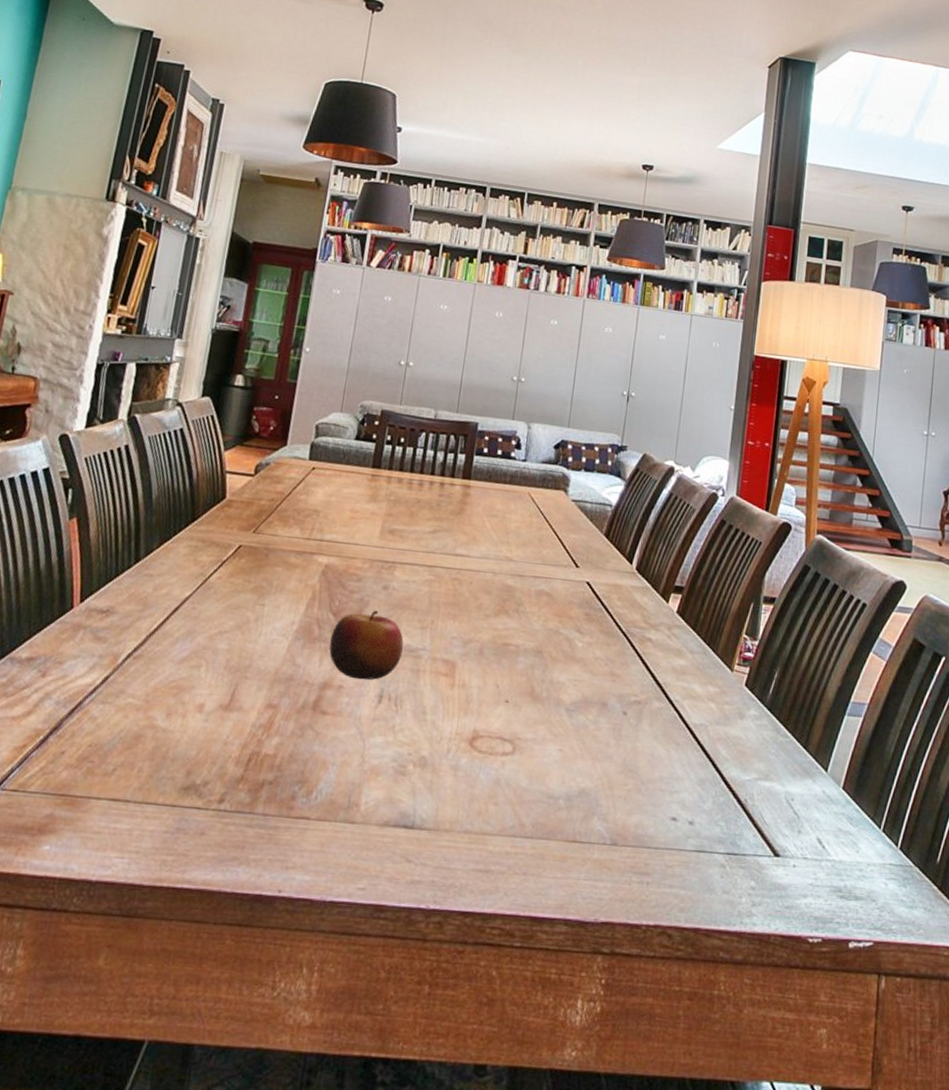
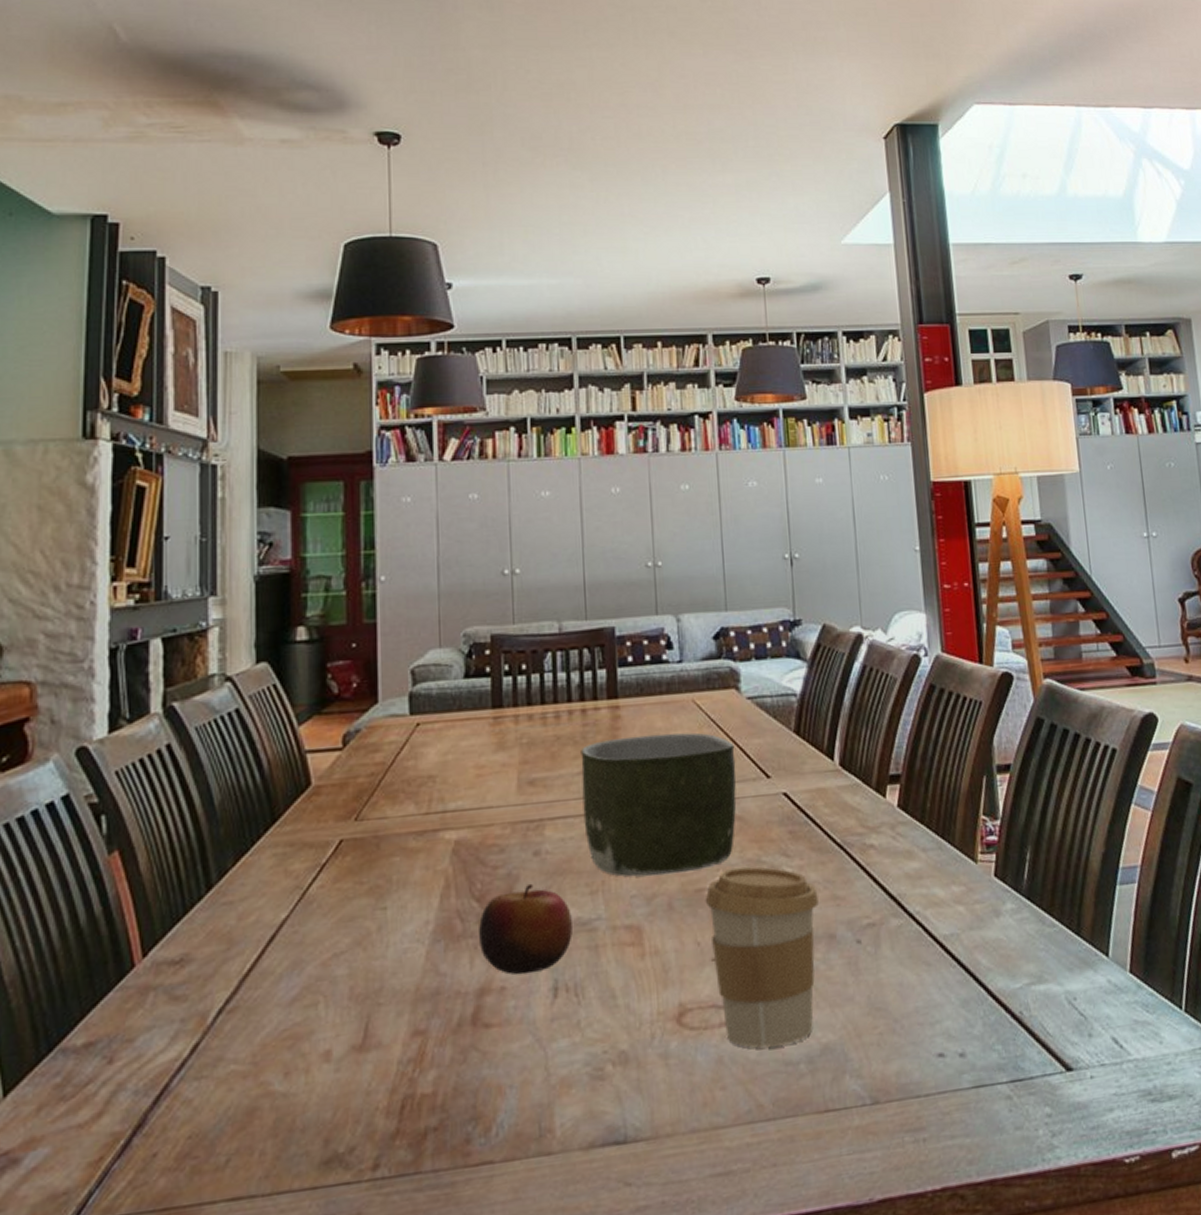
bowl: none [425,510,555,629] -> present [580,732,737,877]
coffee cup: none [506,632,600,782] -> present [705,866,819,1049]

